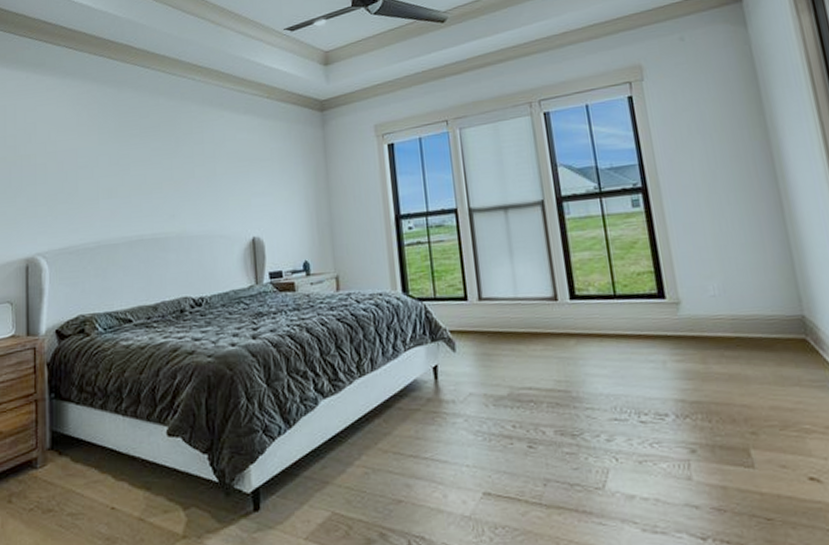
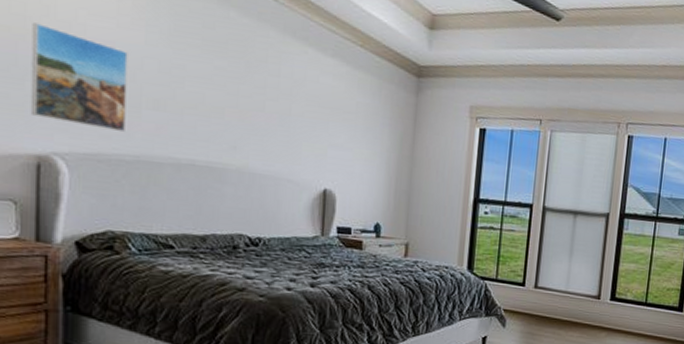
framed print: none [20,149,88,226] -> present [30,22,128,133]

